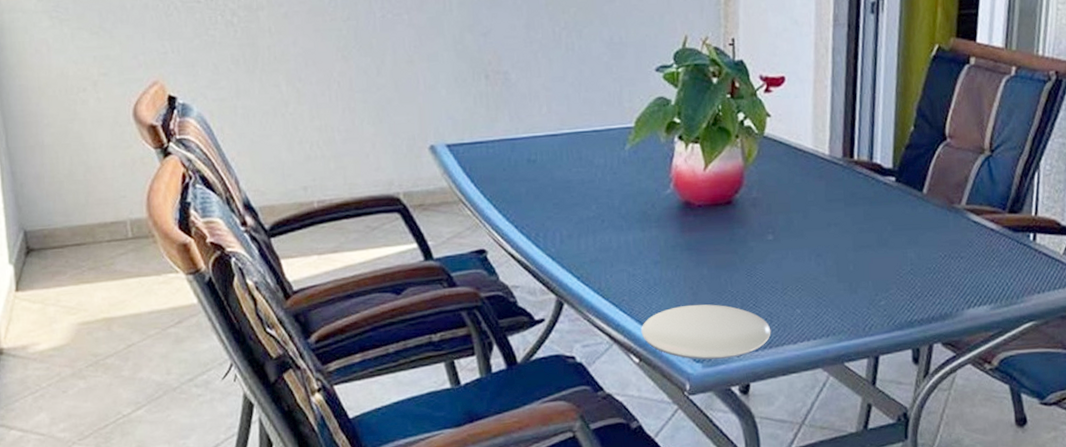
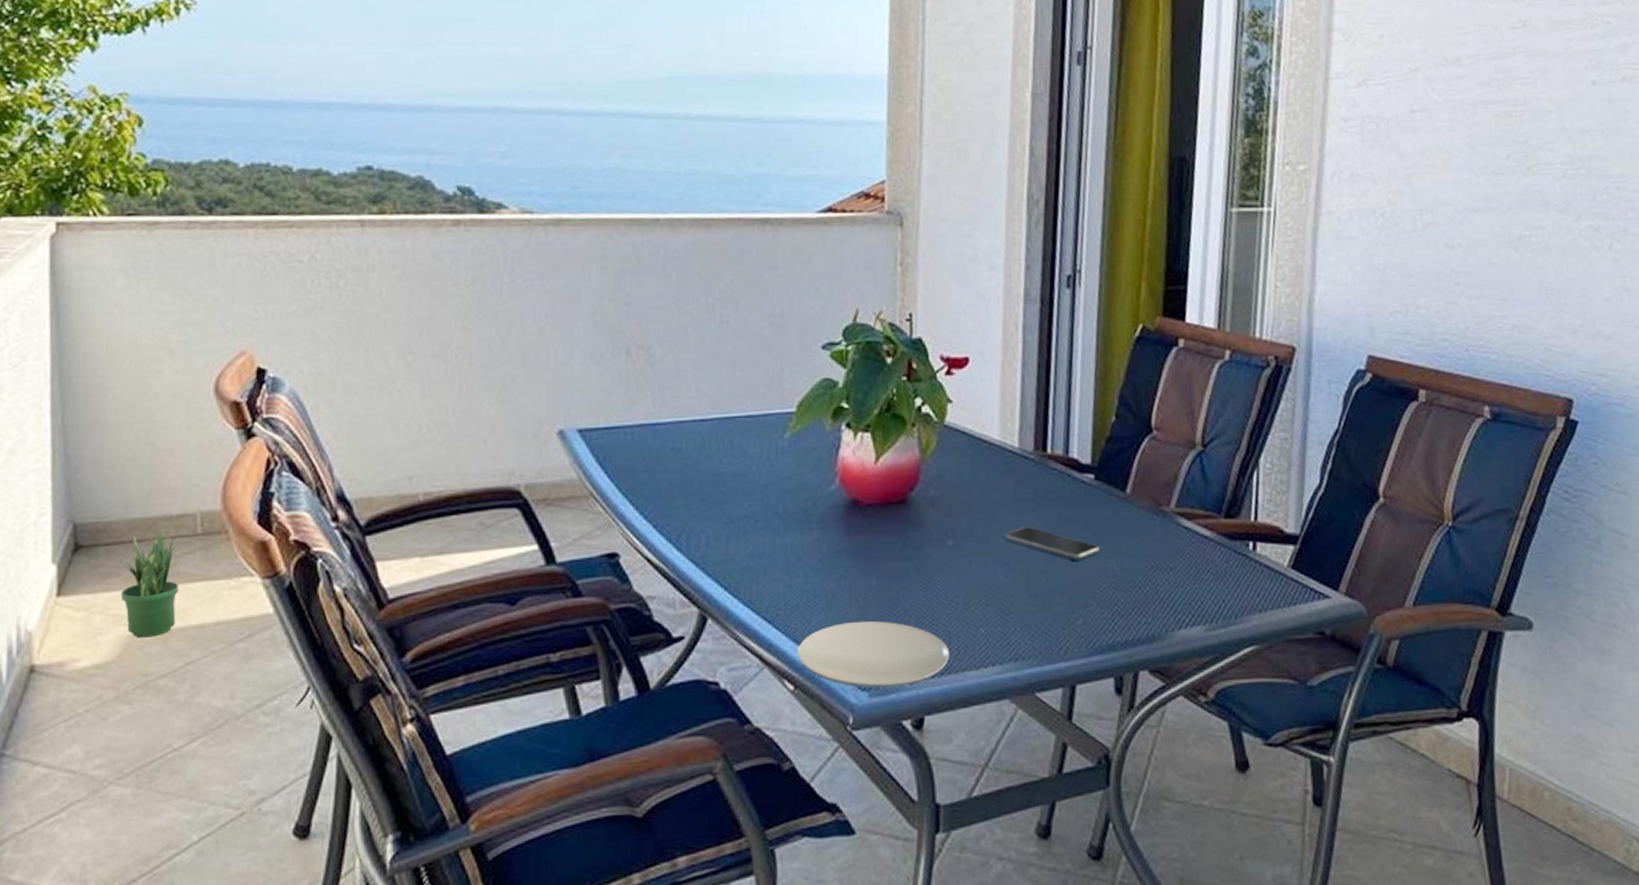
planter: none [67,234,118,325] -> present [120,529,179,638]
mobile phone: none [816,222,900,252] -> present [1004,526,1100,561]

